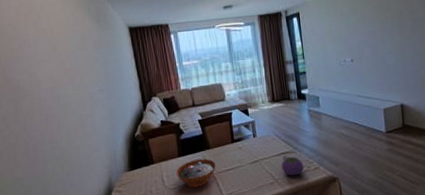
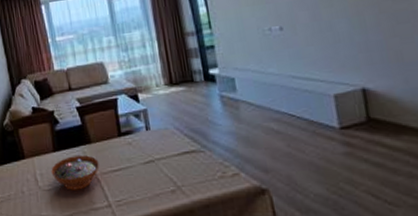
teapot: present [281,156,304,176] -> none [185,156,217,184]

